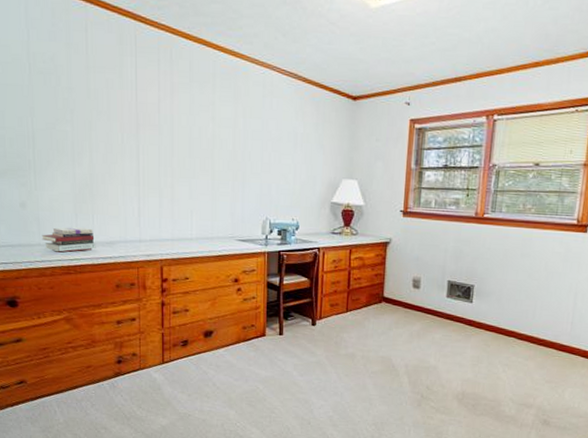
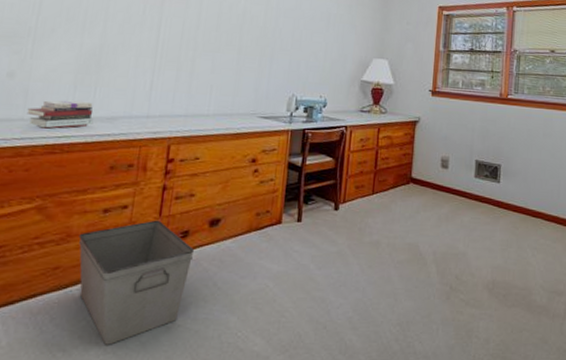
storage bin: none [101,330,195,427] -> present [79,220,195,345]

